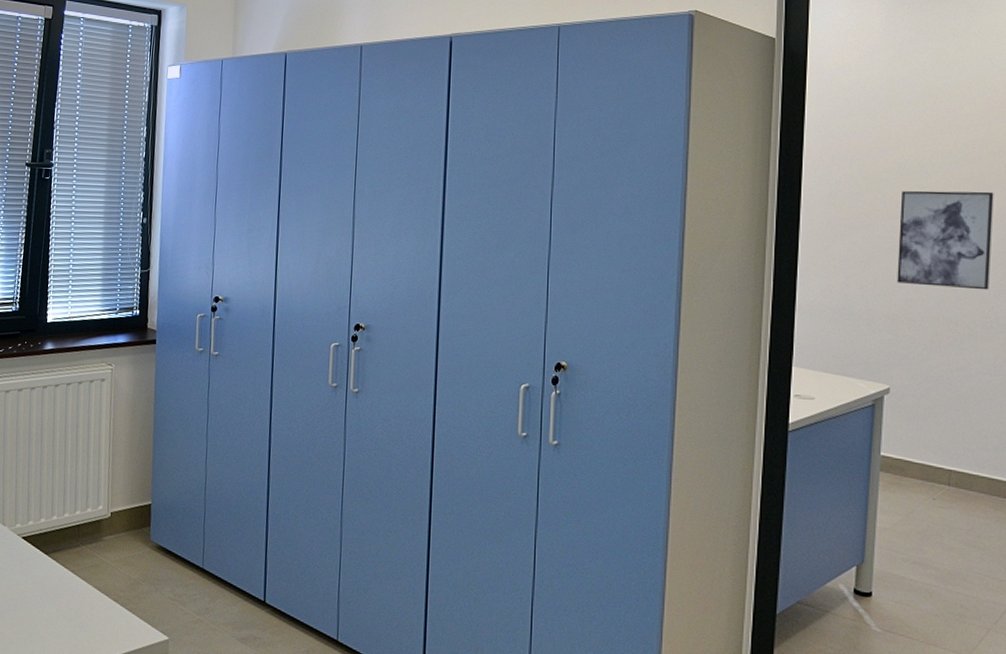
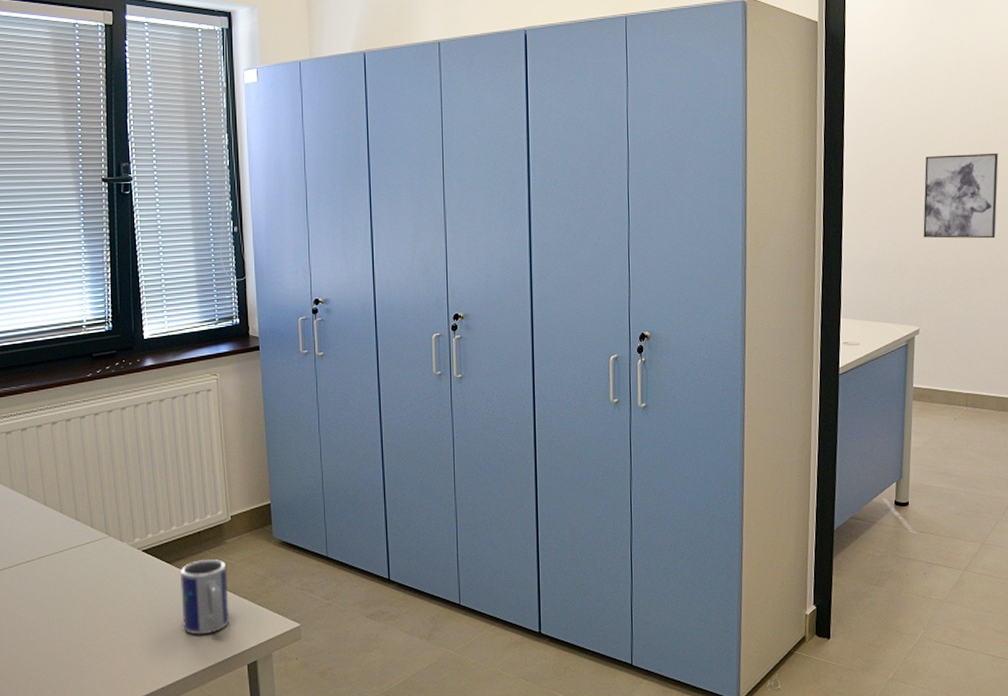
mug: none [52,554,102,635] -> present [179,559,230,635]

